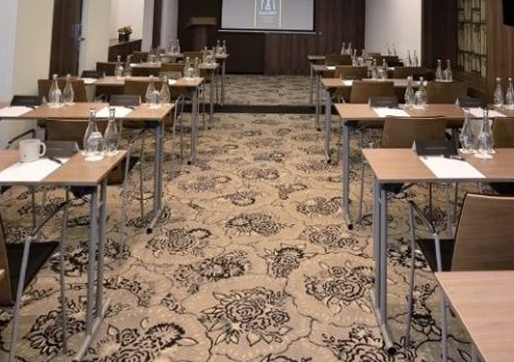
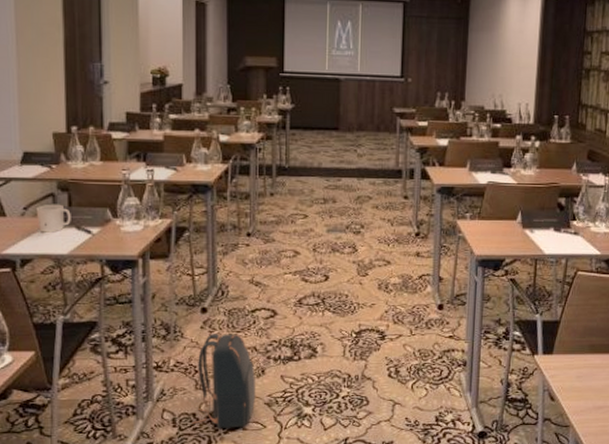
backpack: none [133,253,191,344] -> present [191,334,256,428]

